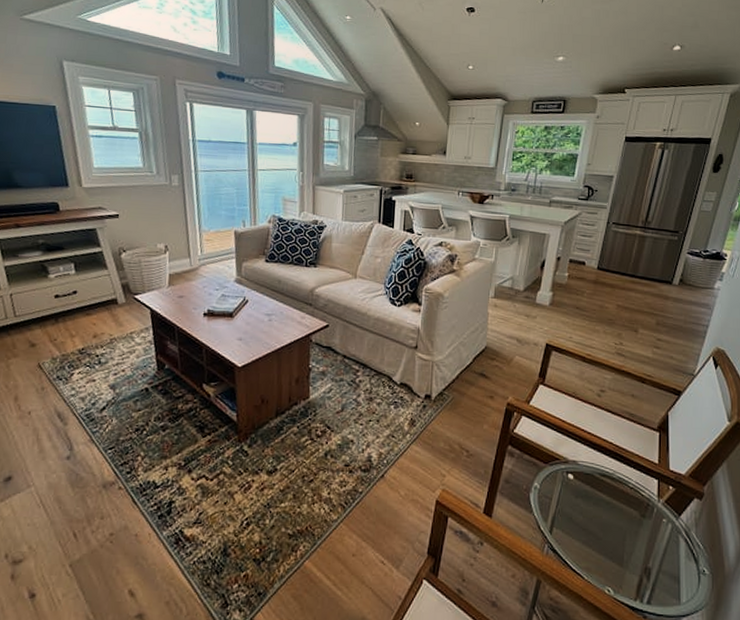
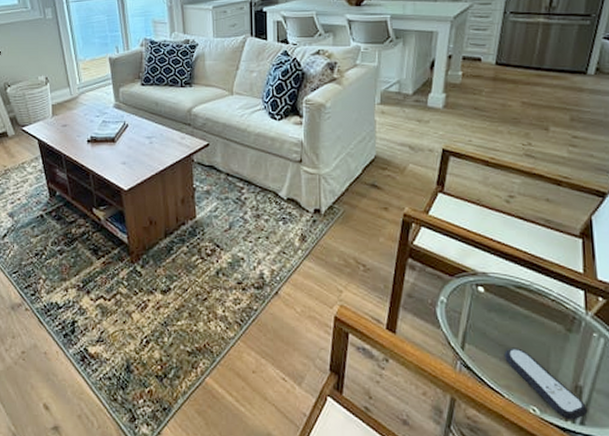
remote control: none [587,532,654,600] -> present [505,348,588,421]

